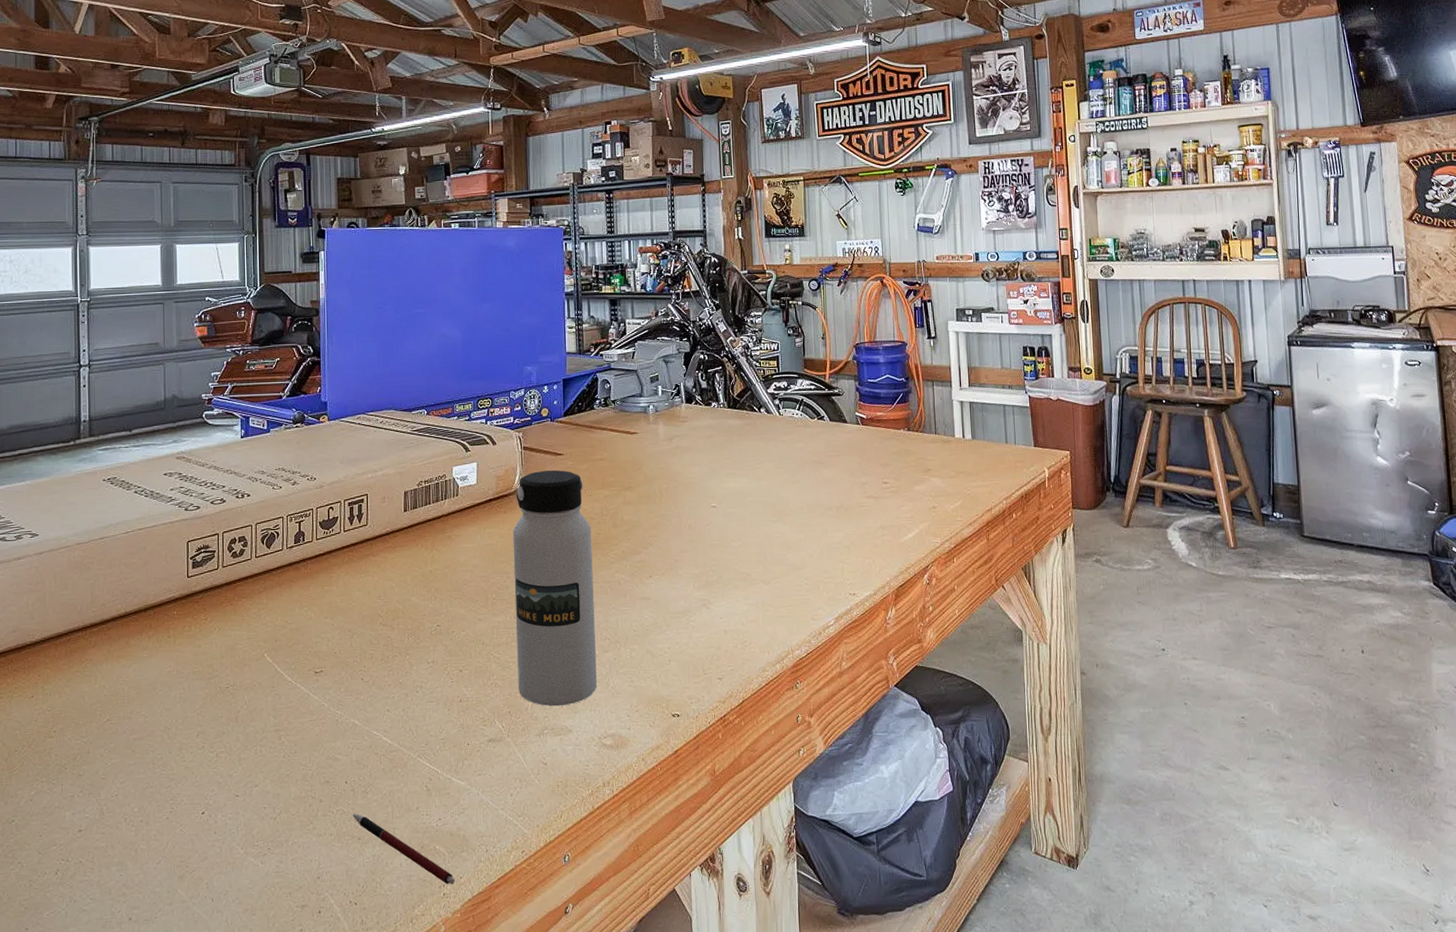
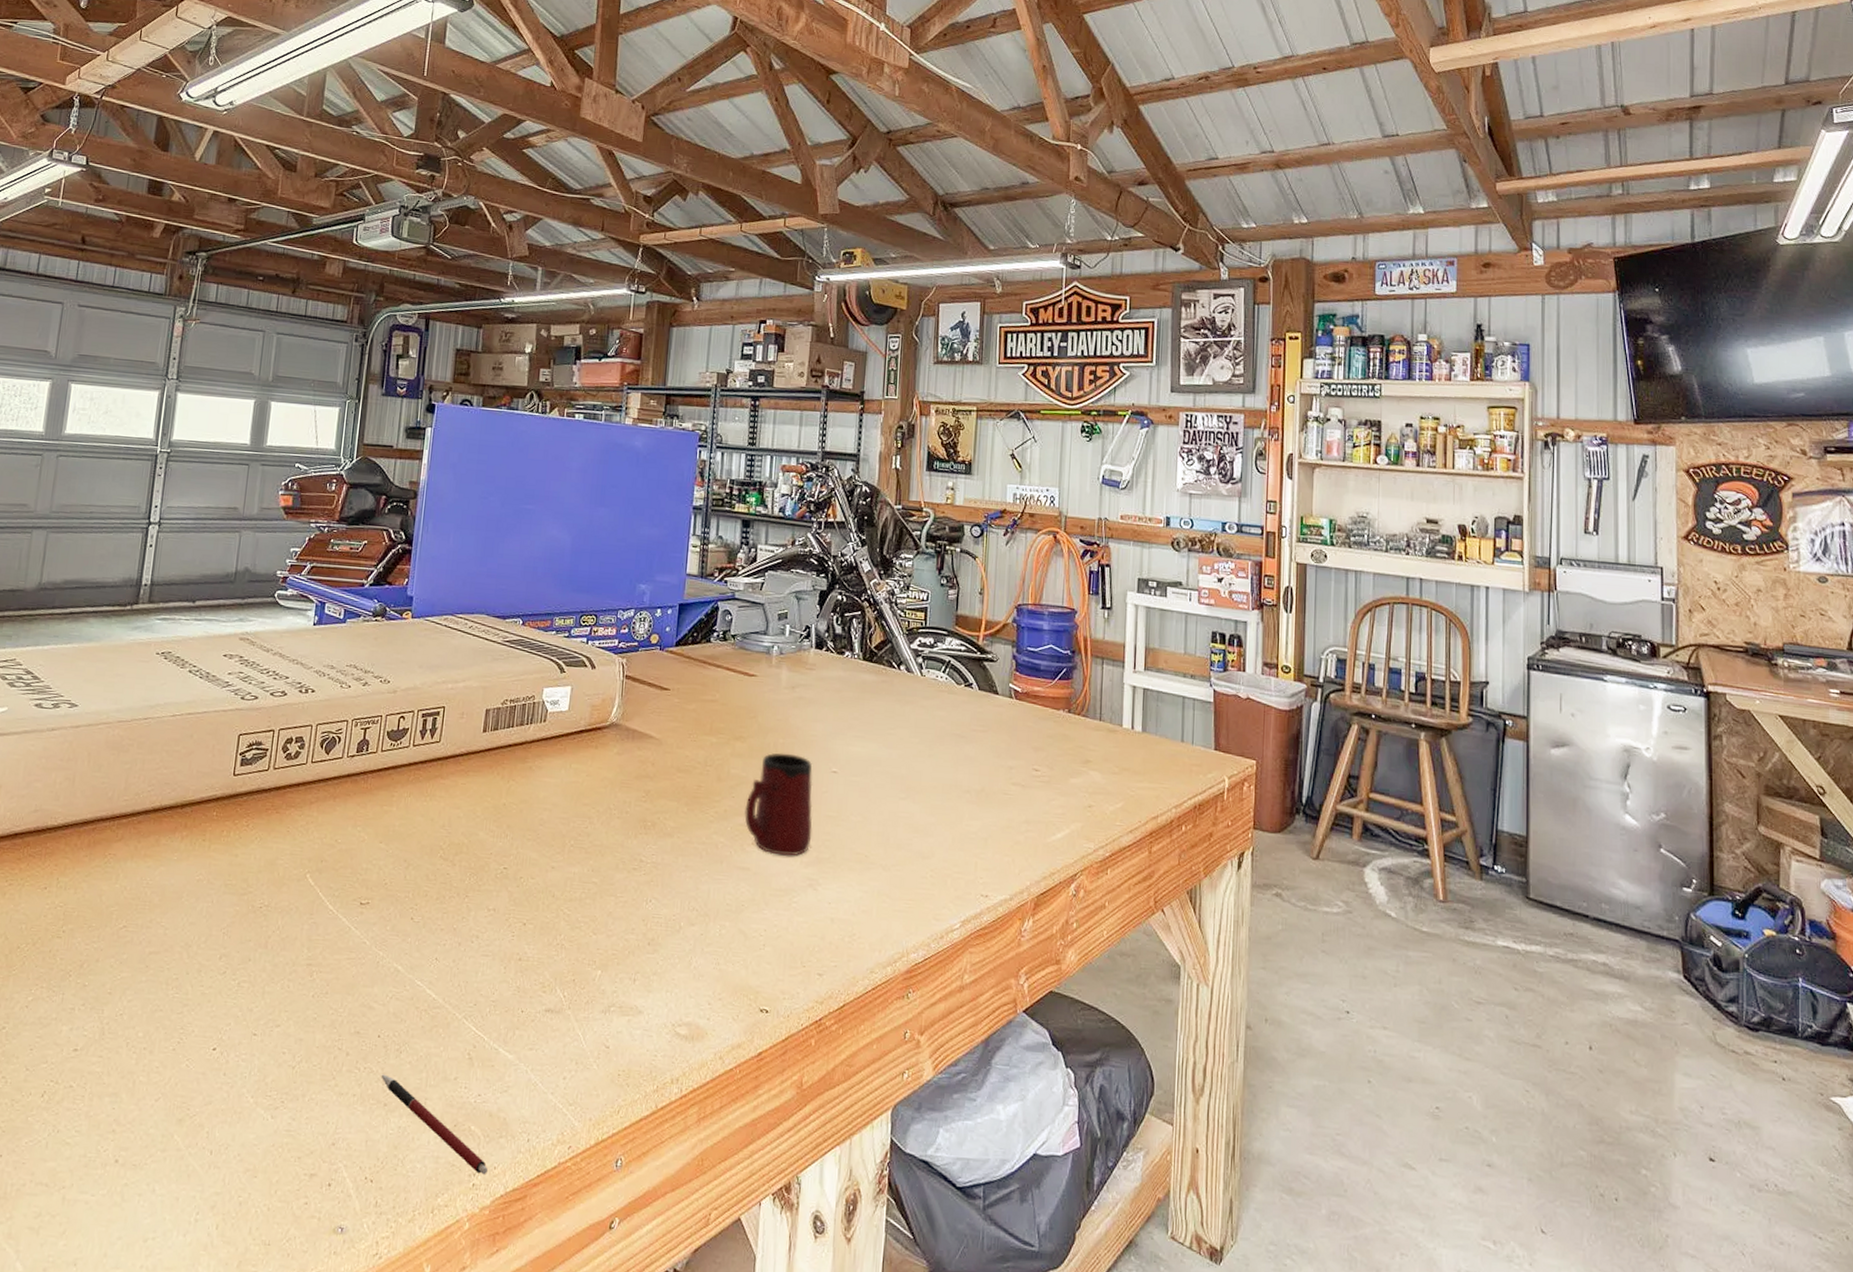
water bottle: present [512,470,597,707] -> none [587,705,692,982]
mug: none [640,496,700,584] -> present [744,752,813,856]

